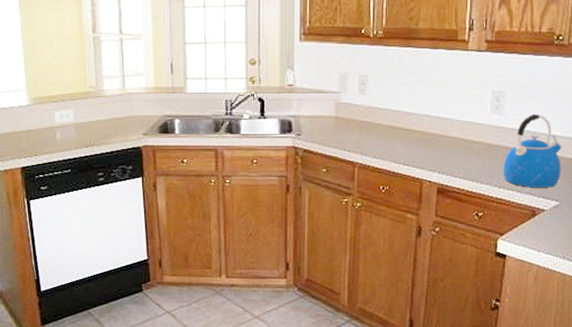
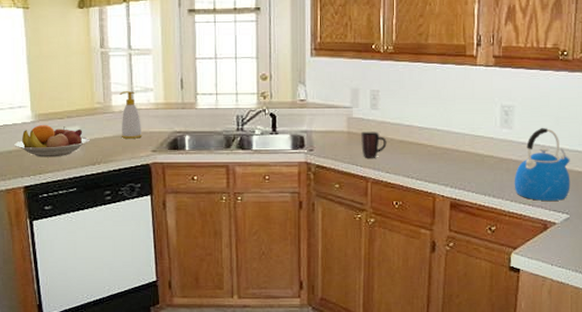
fruit bowl: none [11,107,83,140] -> present [14,124,90,157]
soap bottle: none [111,76,134,122] -> present [119,91,143,139]
mug: none [349,117,375,143] -> present [361,131,387,158]

